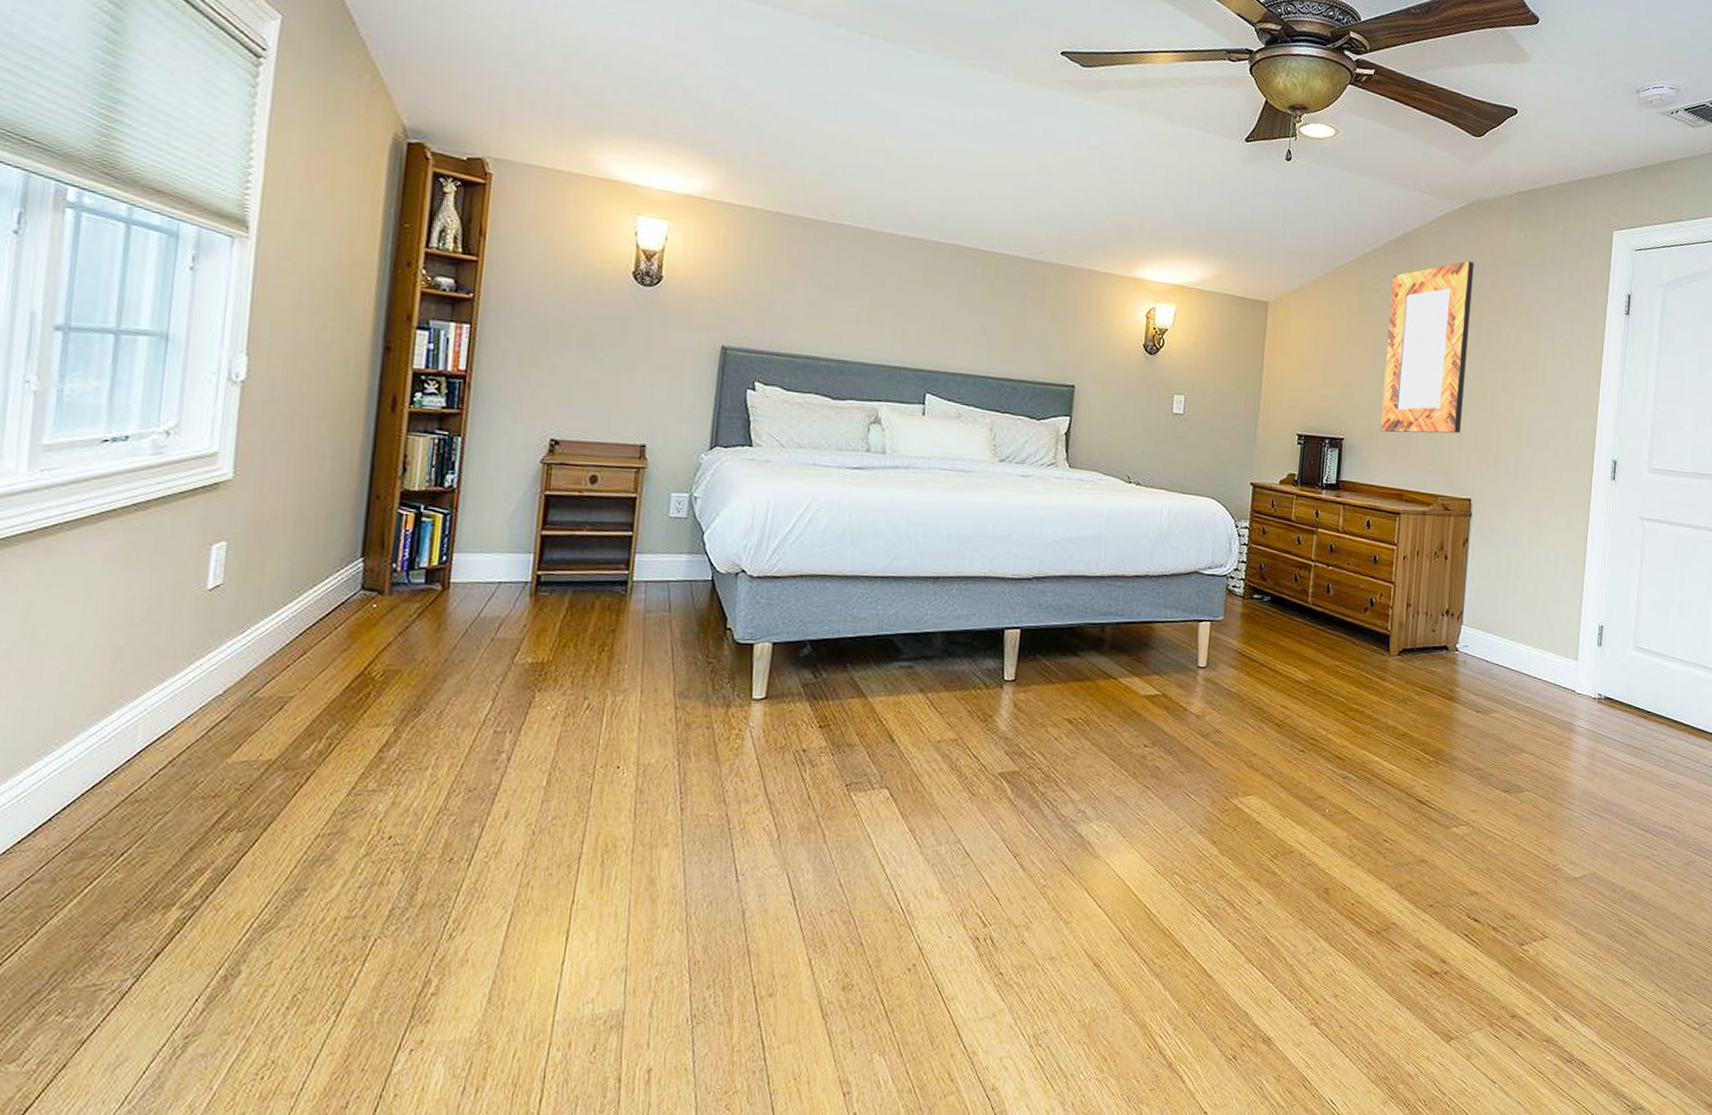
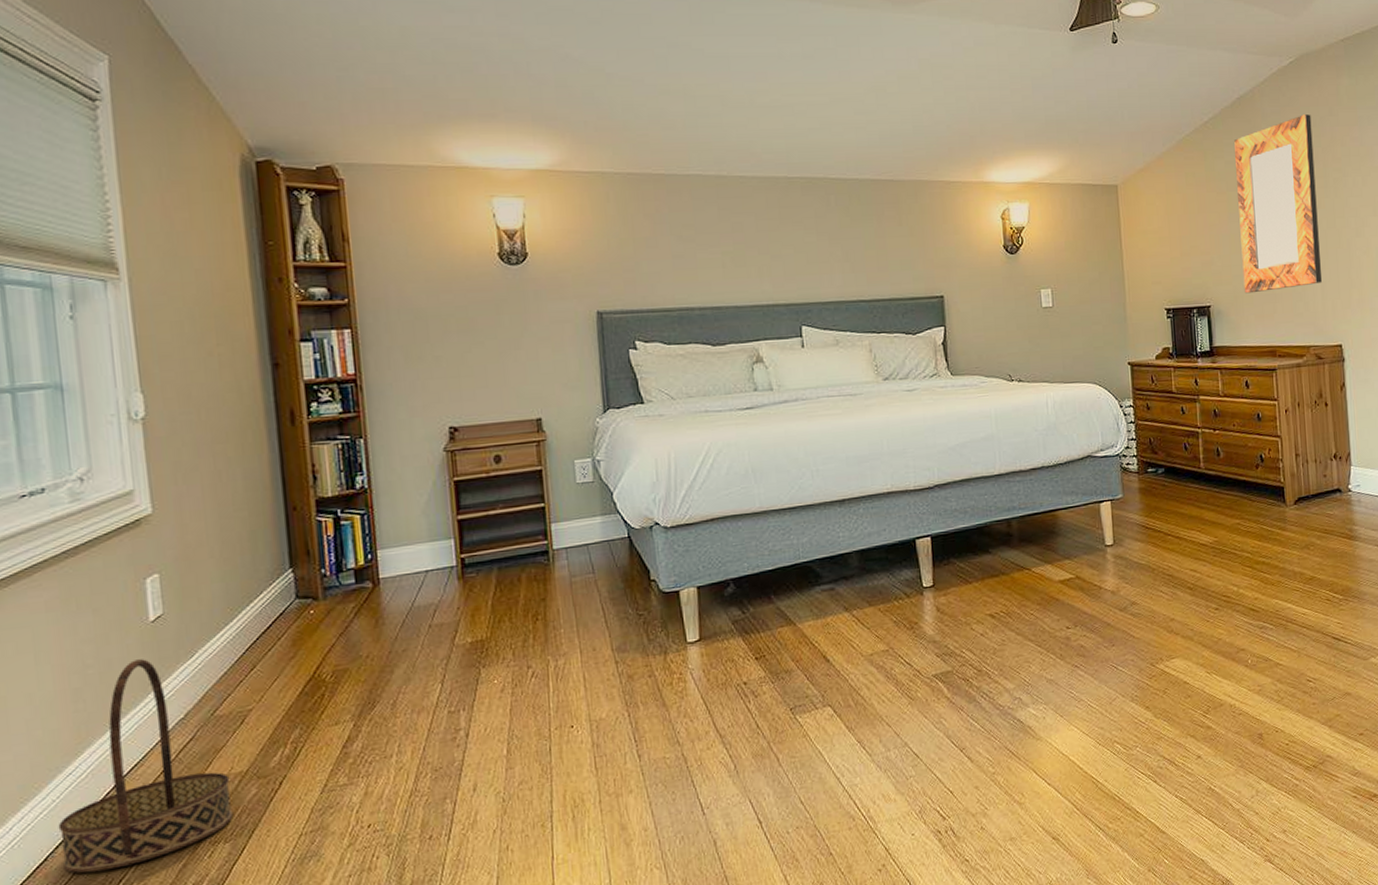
basket: none [65,626,257,841] -> present [58,659,234,874]

